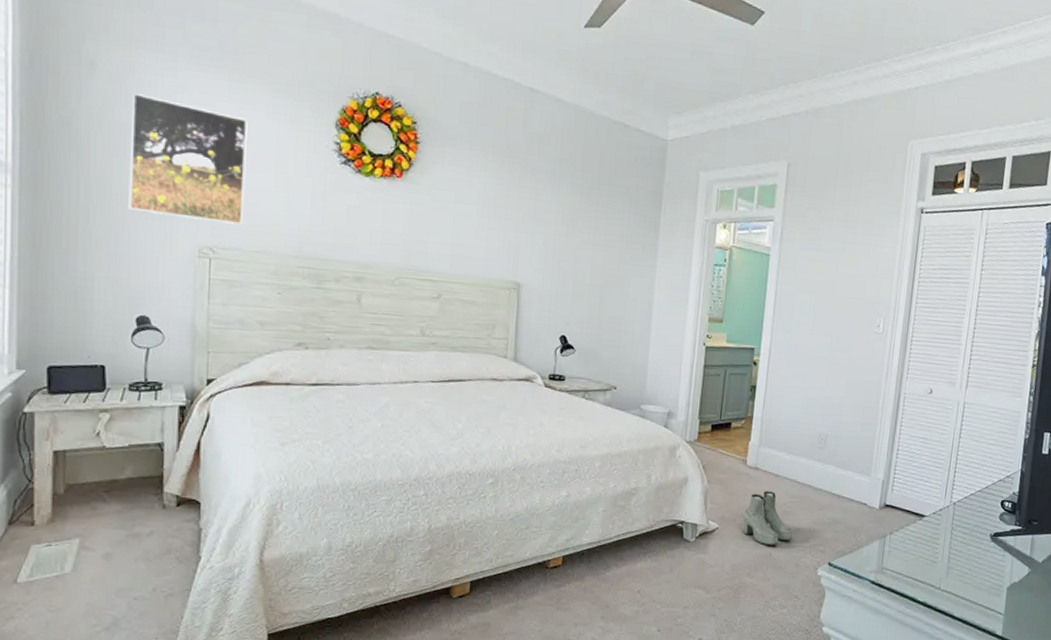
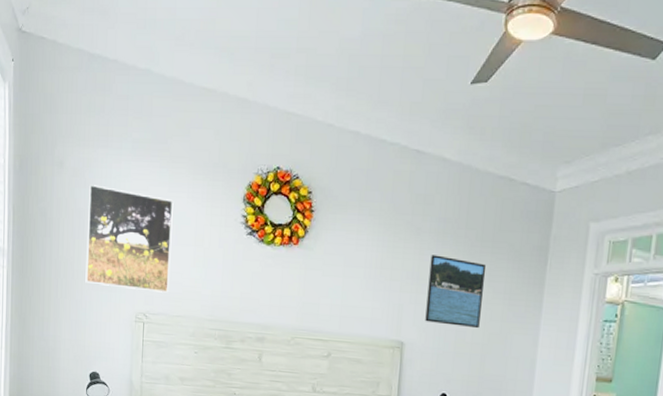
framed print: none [542,195,602,271] -> present [425,255,485,329]

